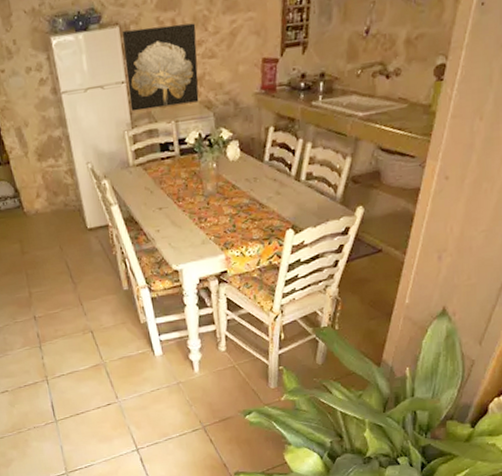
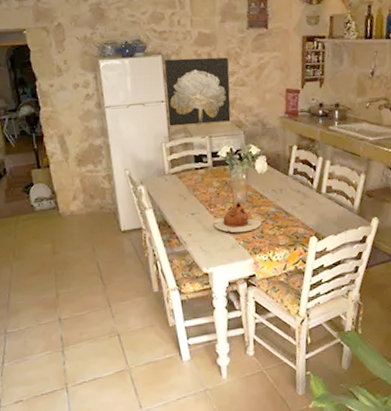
teapot: none [182,193,234,228] -> present [213,201,262,233]

